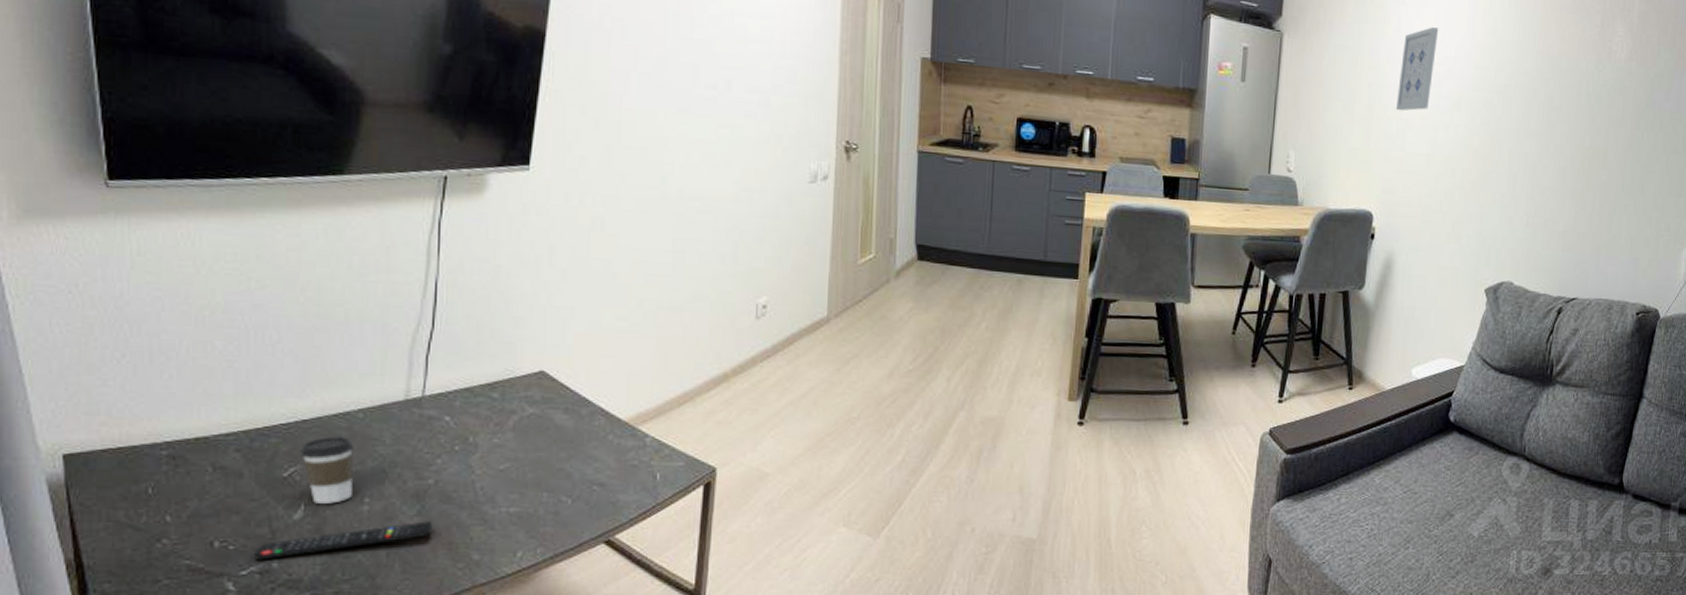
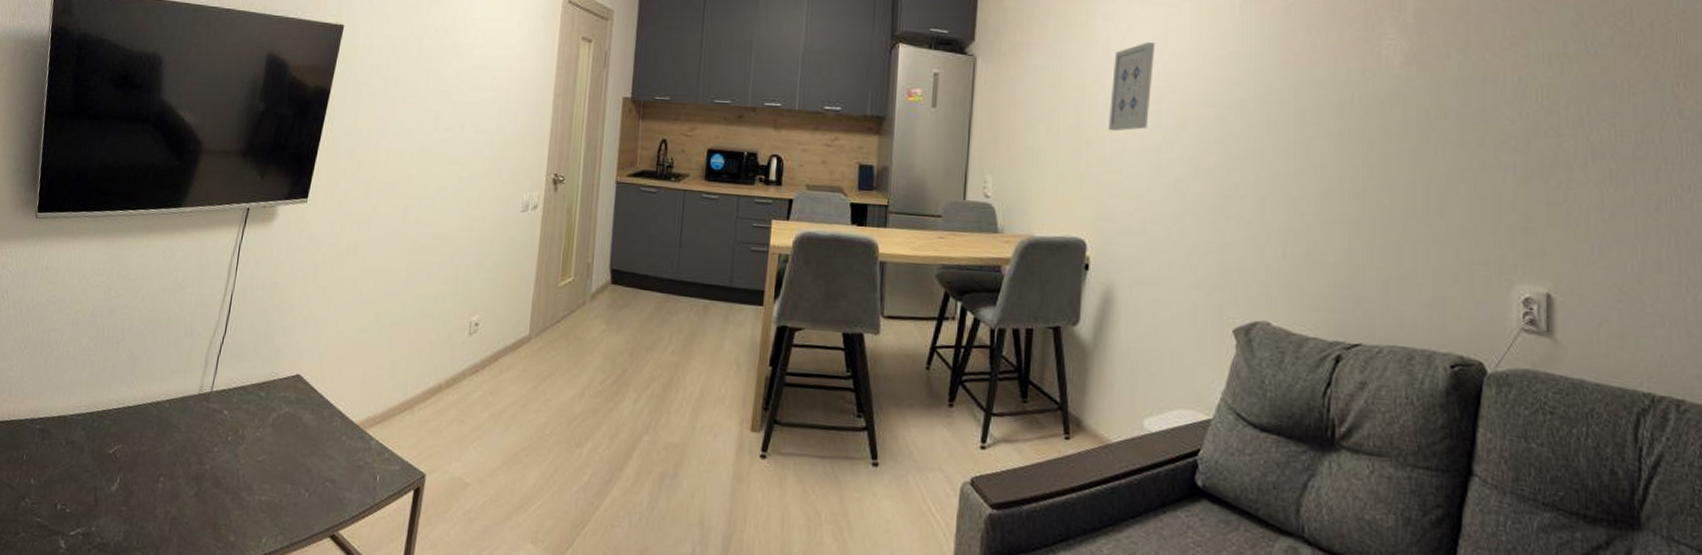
remote control: present [254,521,433,560] -> none [81,502,205,524]
coffee cup: present [299,436,354,504] -> none [123,421,159,480]

